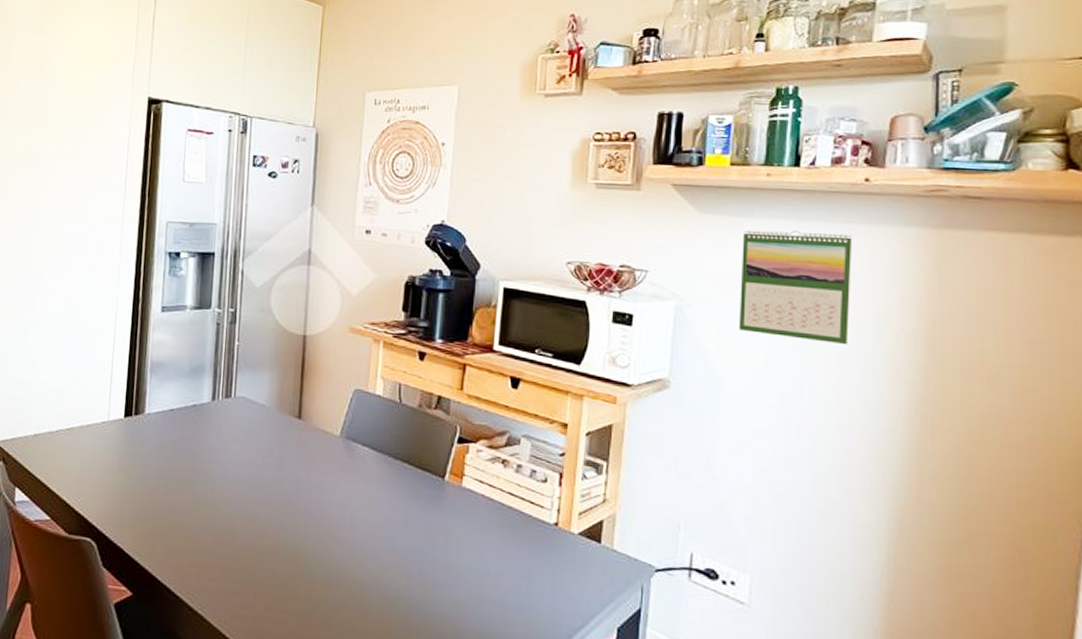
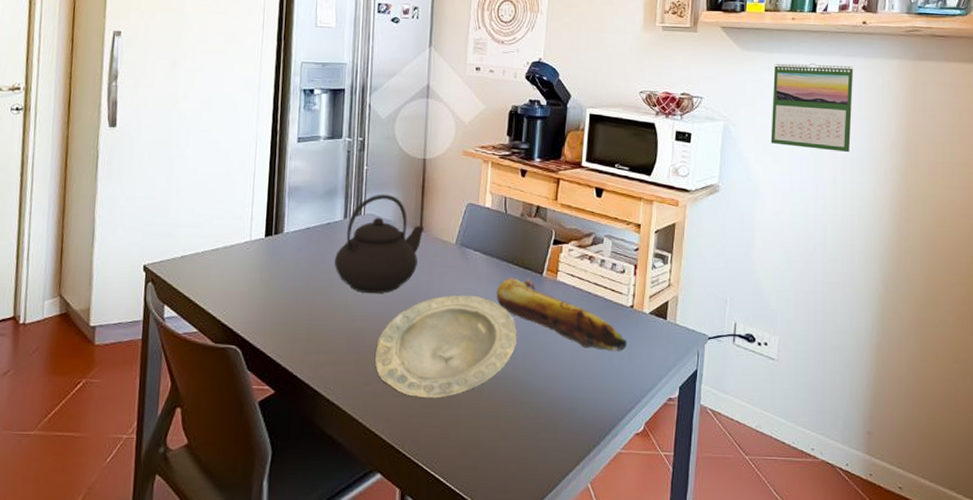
teapot: none [201,374,303,489] -> present [335,194,424,294]
plate: none [244,496,414,617] -> present [374,294,518,398]
banana: none [388,479,550,578] -> present [496,277,627,351]

